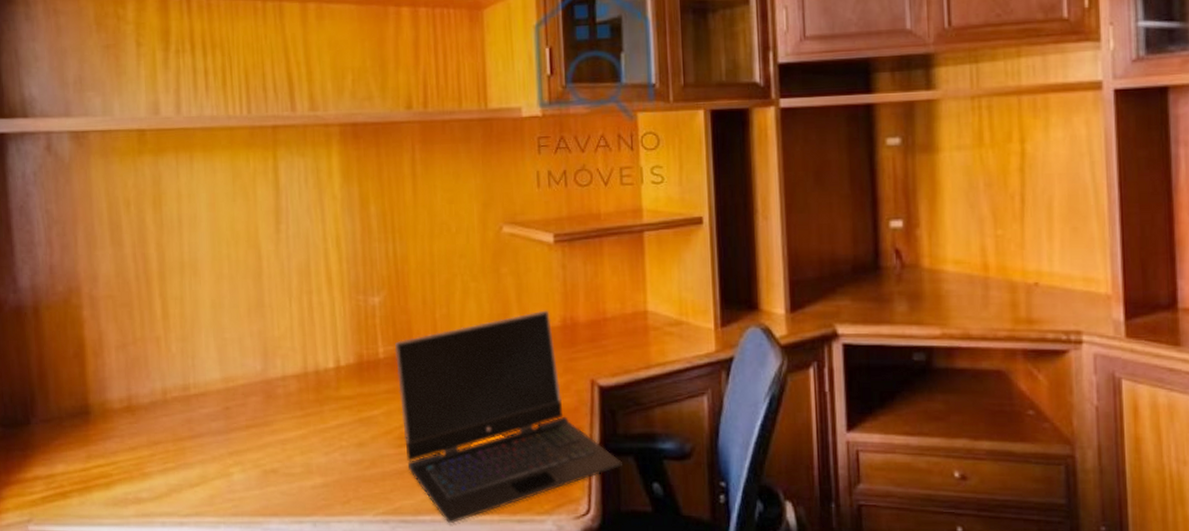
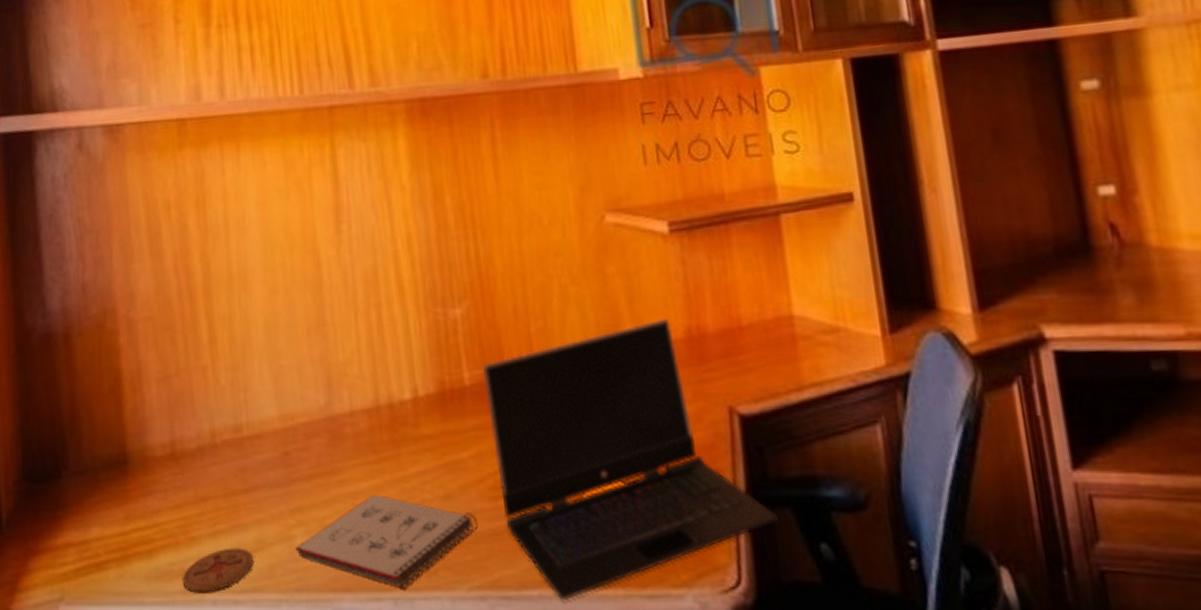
coaster: none [135,481,197,517] -> present [182,547,253,593]
notepad: none [233,441,385,515] -> present [295,494,478,590]

